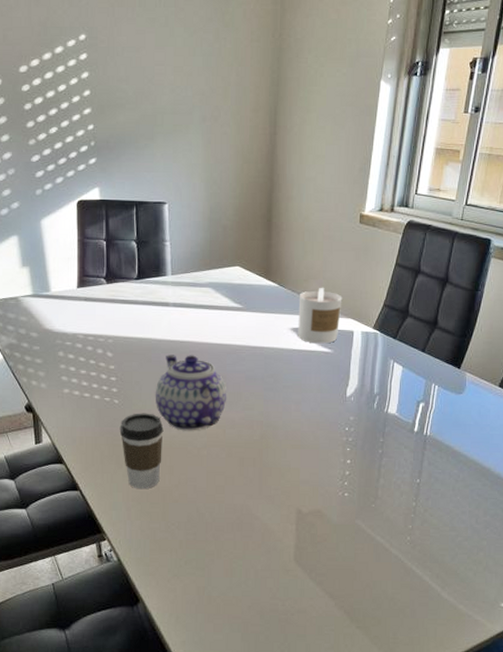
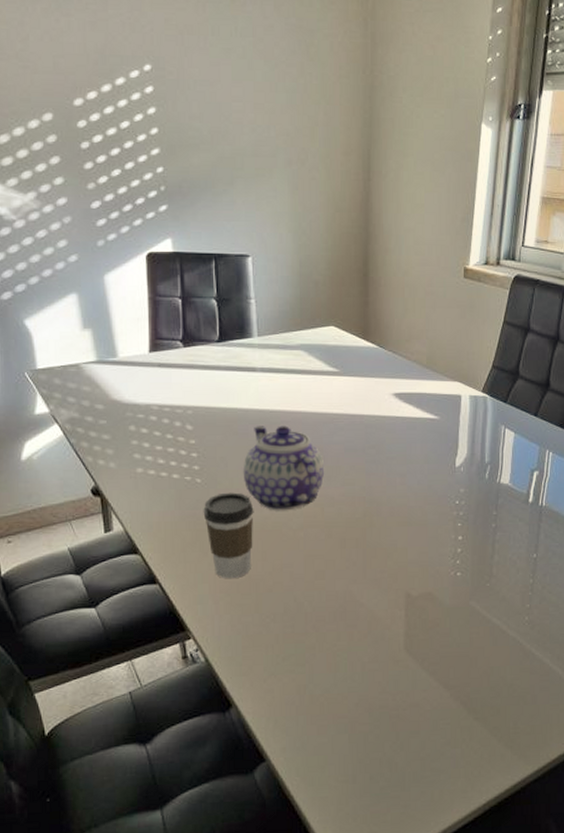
candle: present [298,287,342,344] -> none [400,347,448,410]

